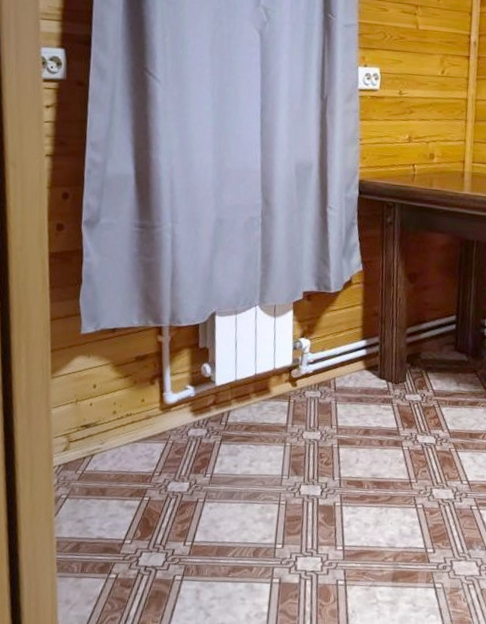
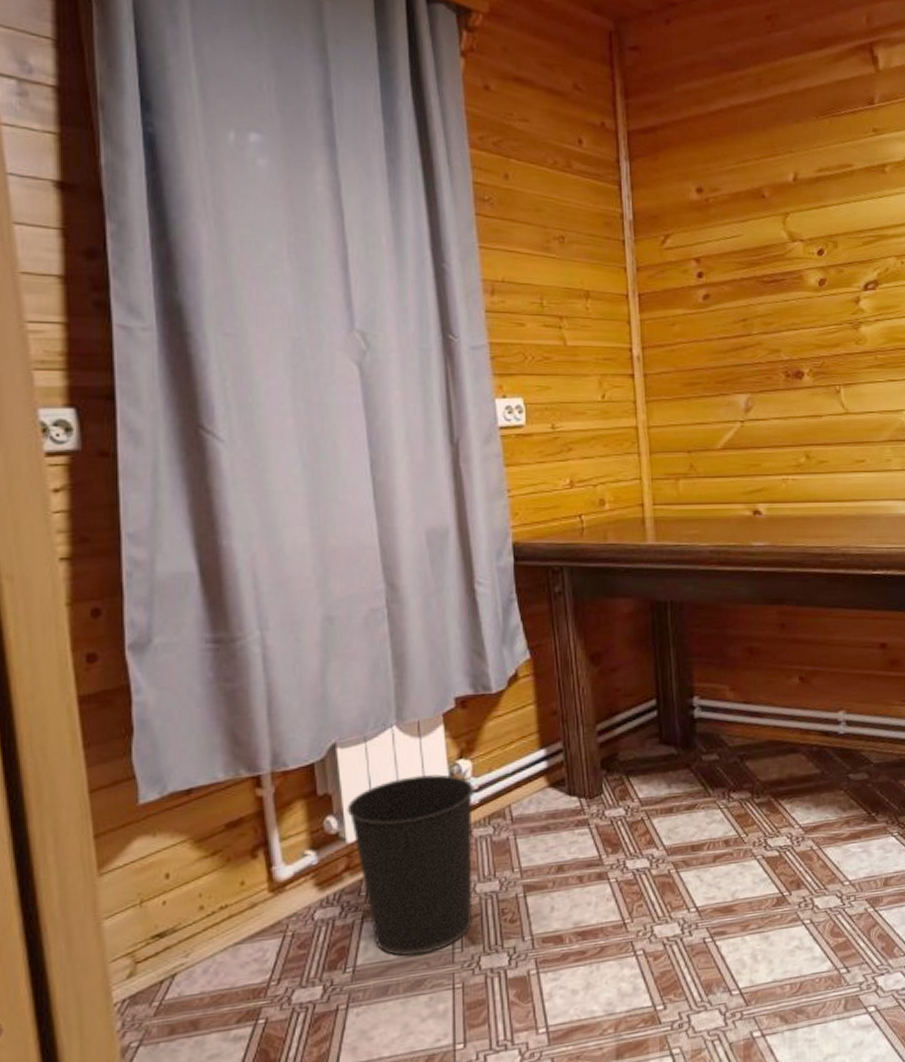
wastebasket: none [218,345,310,475] -> present [347,774,474,956]

